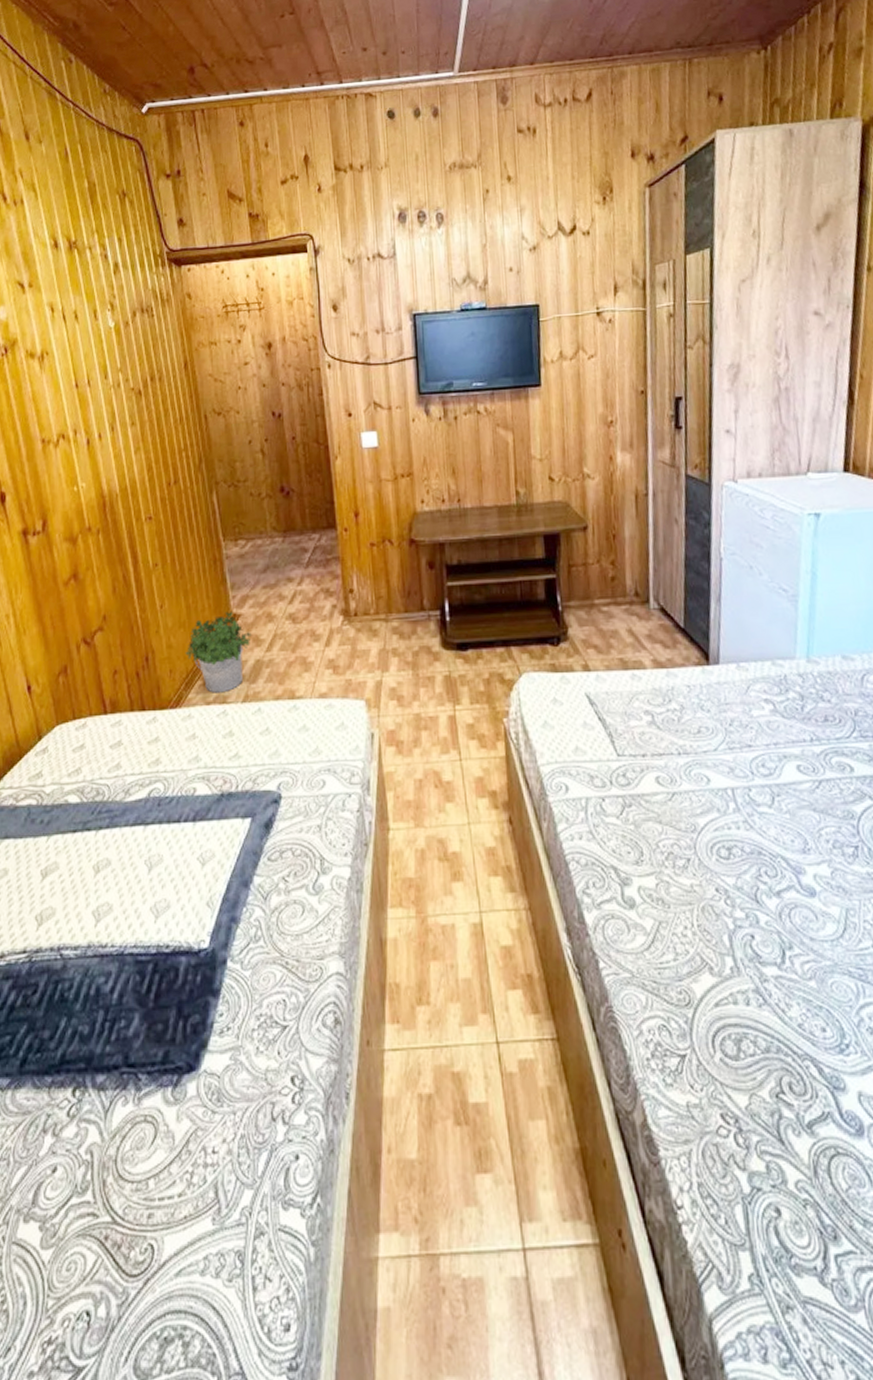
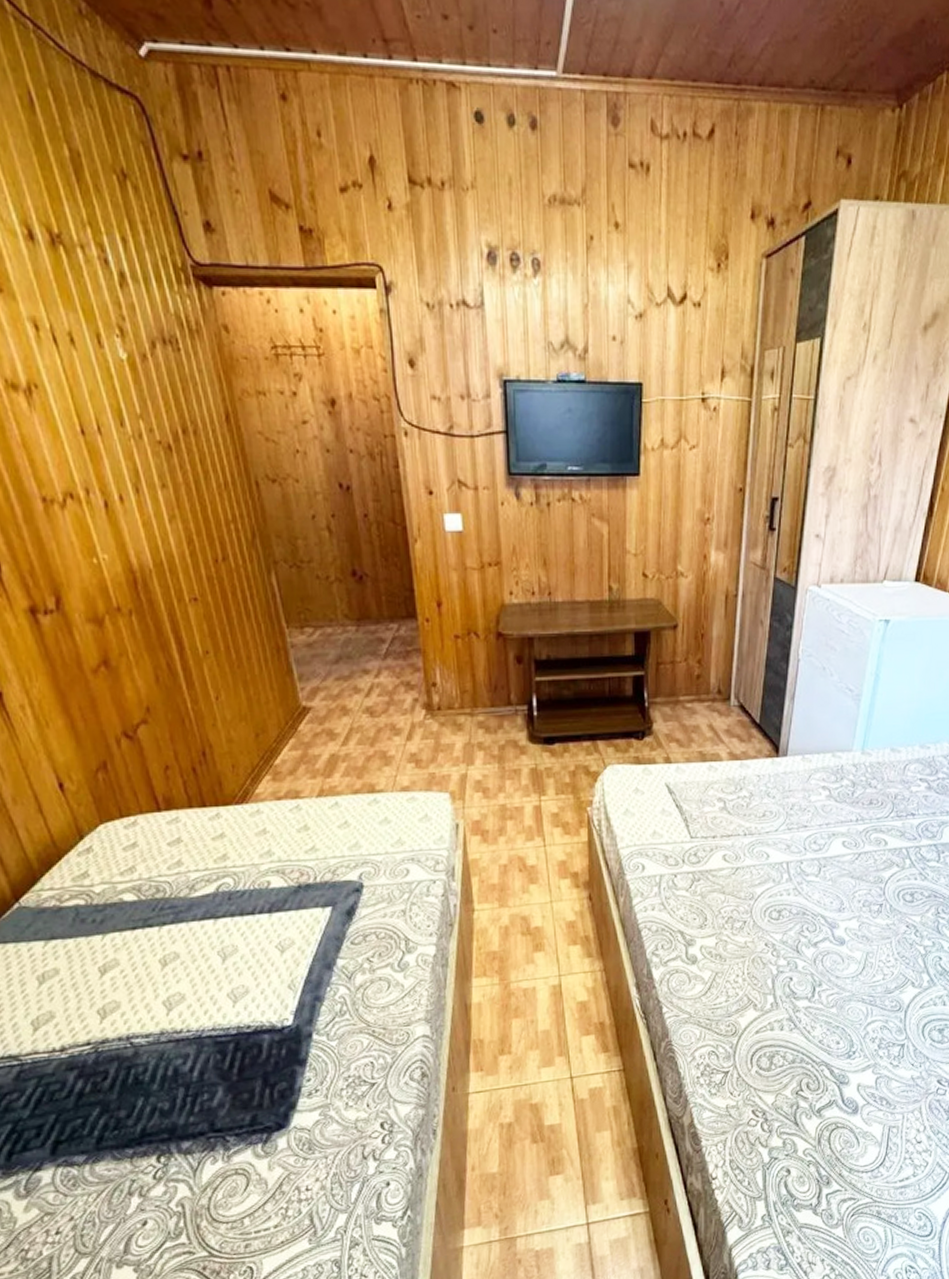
potted plant: present [185,612,253,693] -> none [249,704,326,788]

